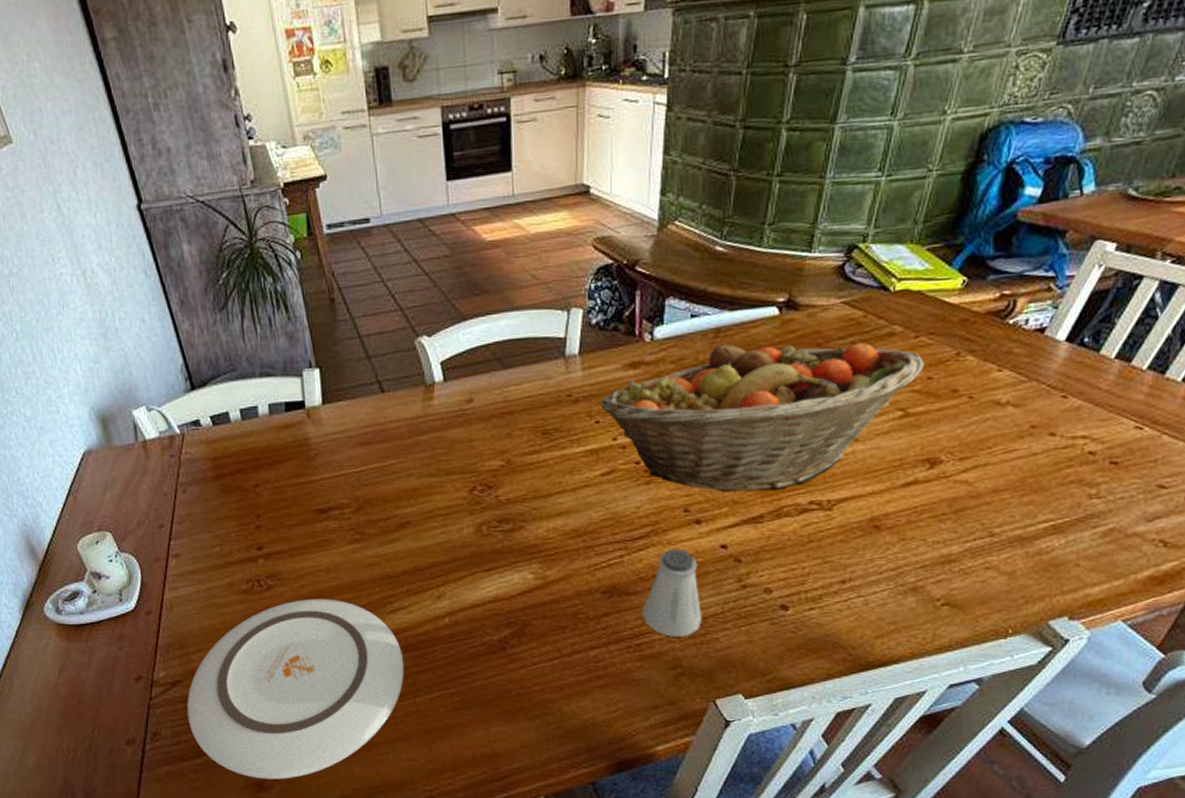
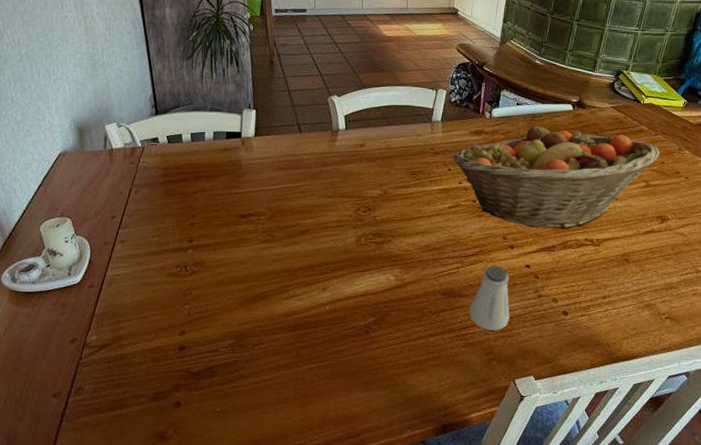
plate: present [187,599,405,779] -> none [109,284,292,432]

